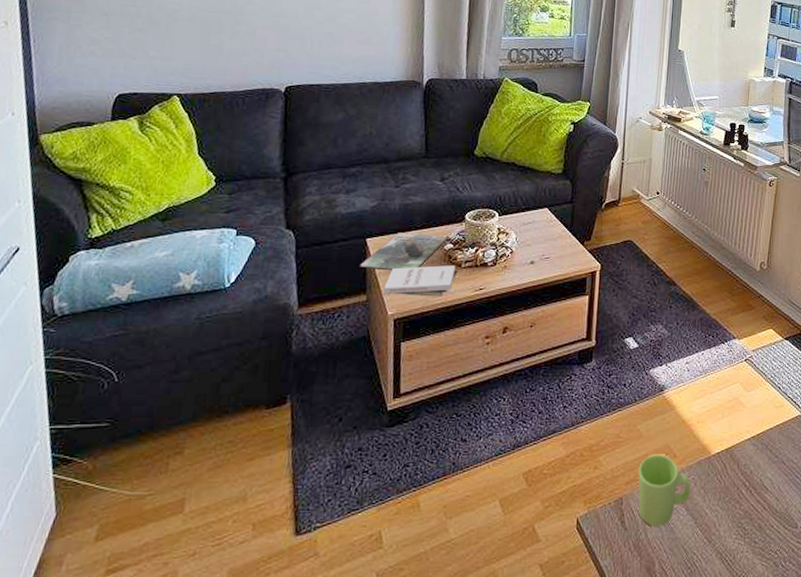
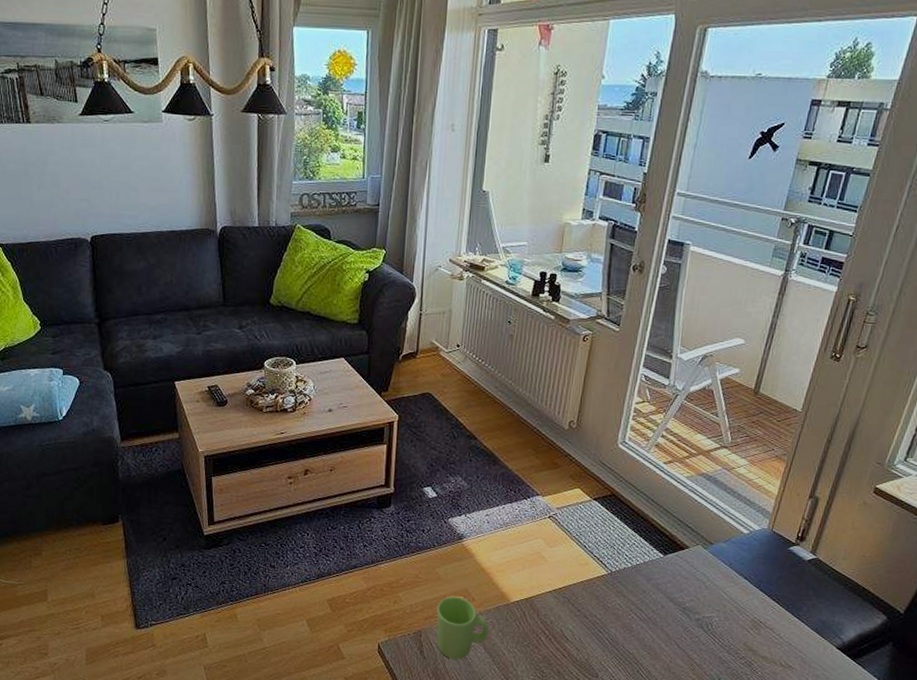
magazine: present [359,233,448,271] -> none [170,377,249,412]
books: present [383,265,459,297] -> none [193,409,261,438]

